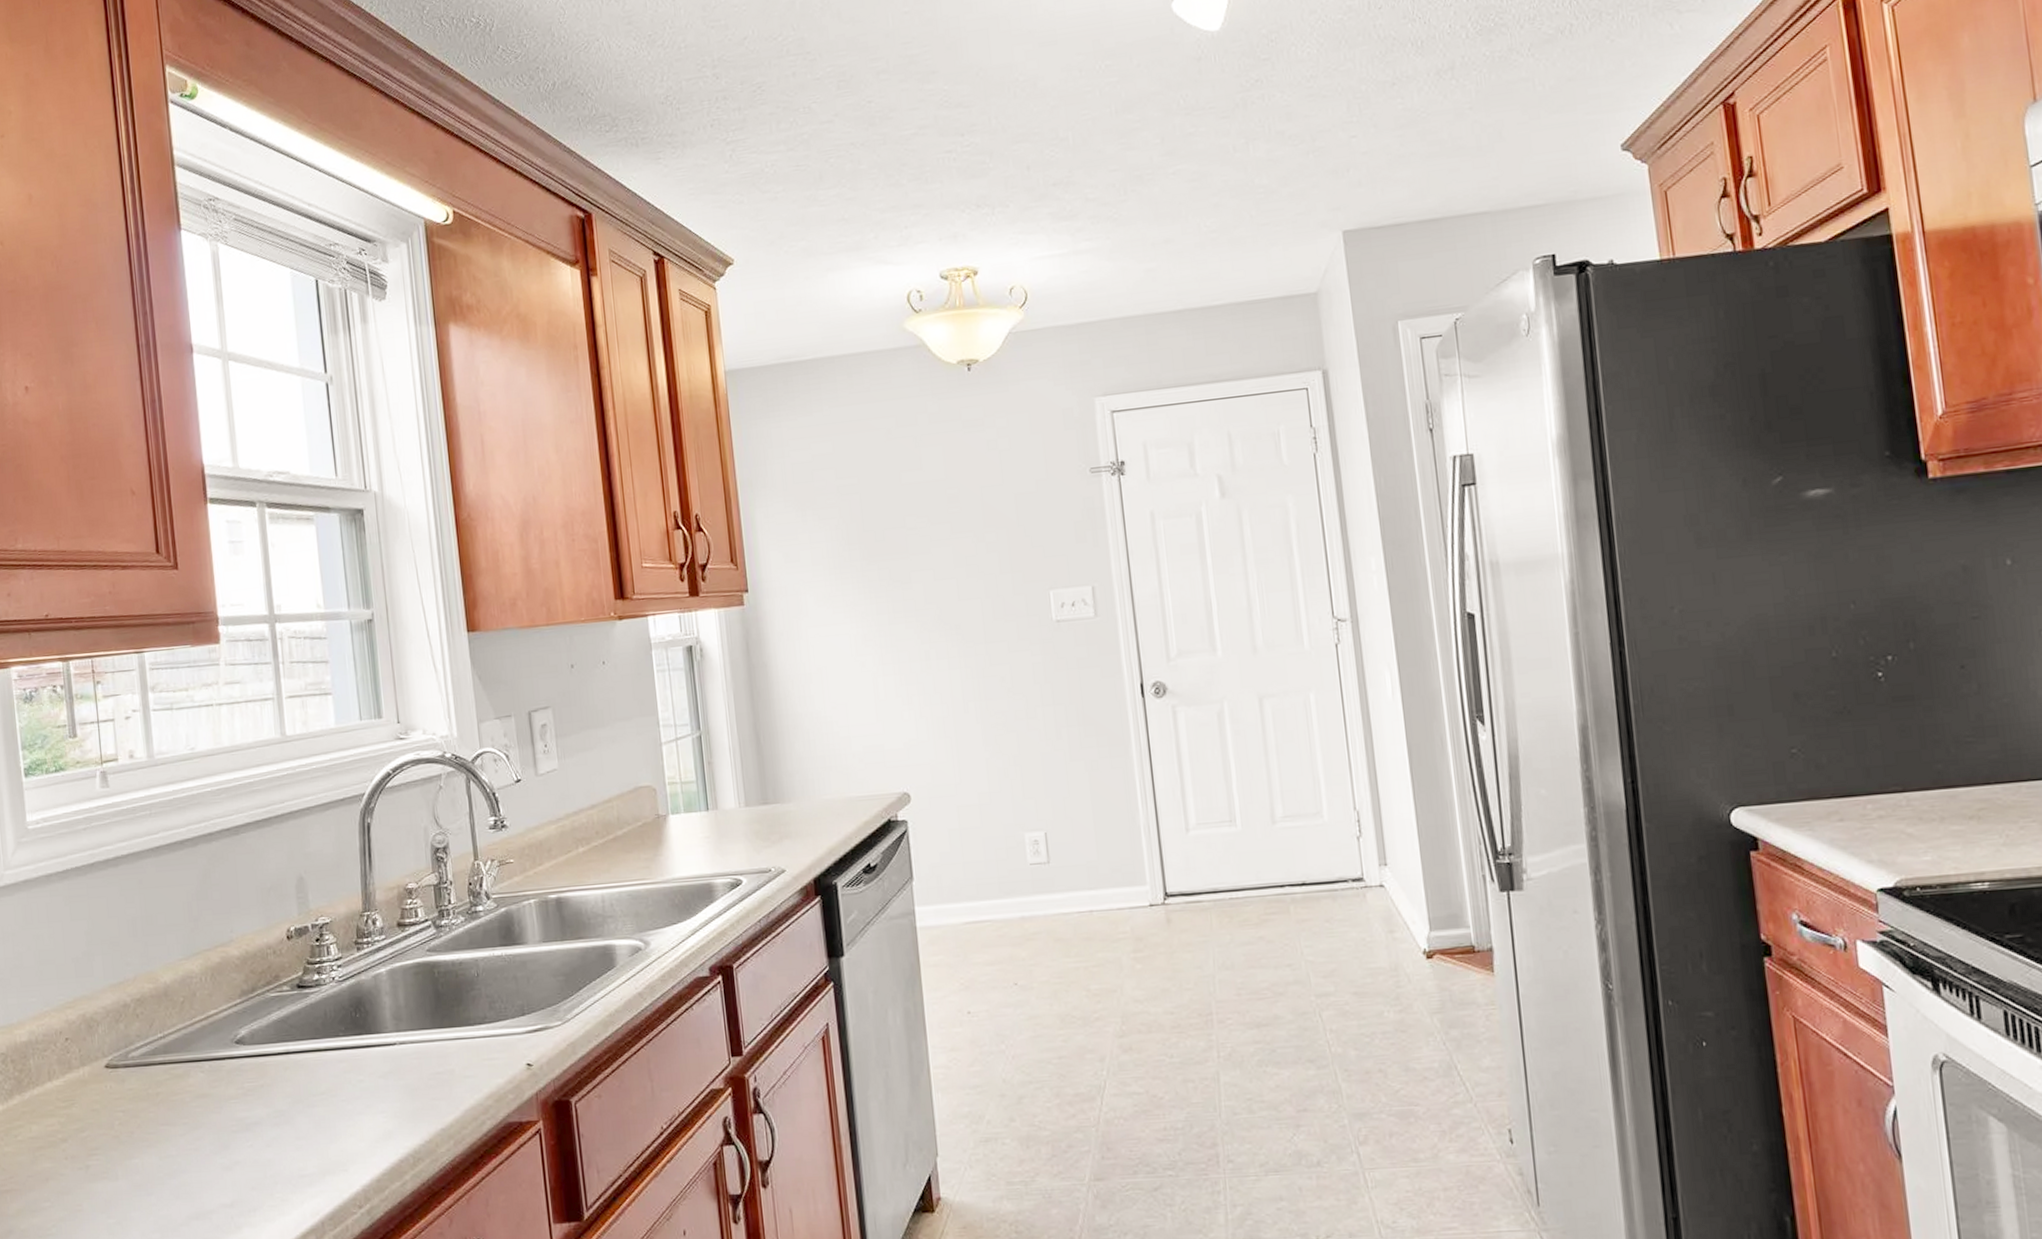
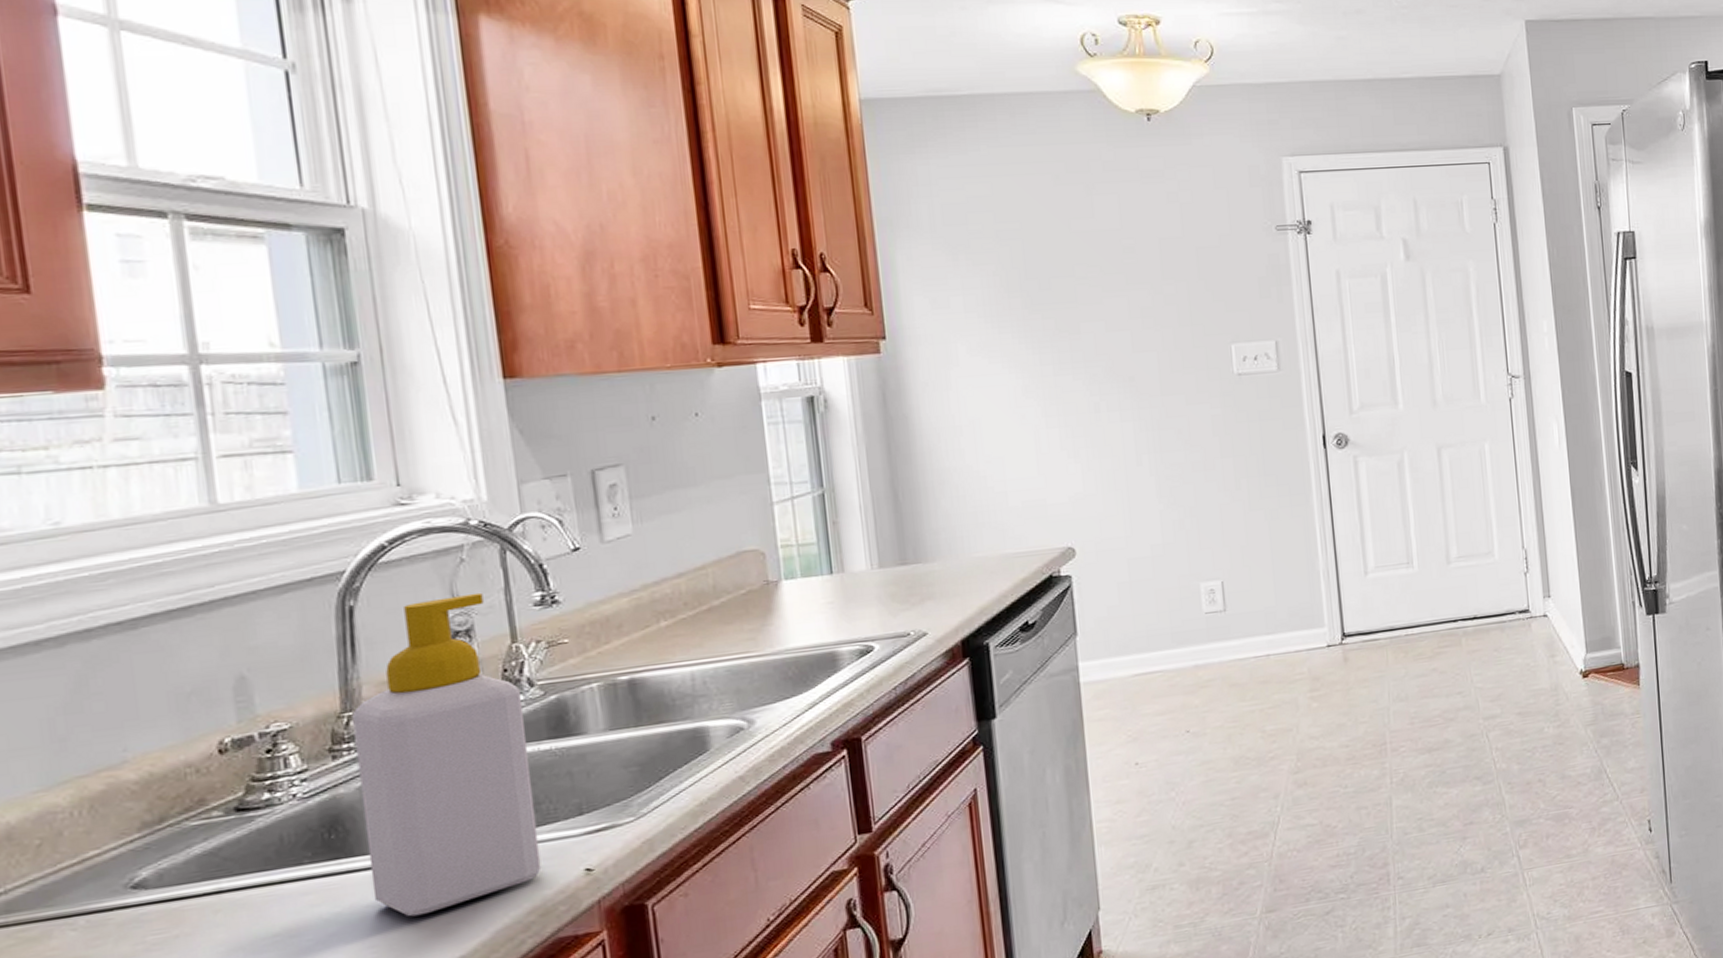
soap bottle: none [369,815,496,1090] -> present [352,592,542,917]

